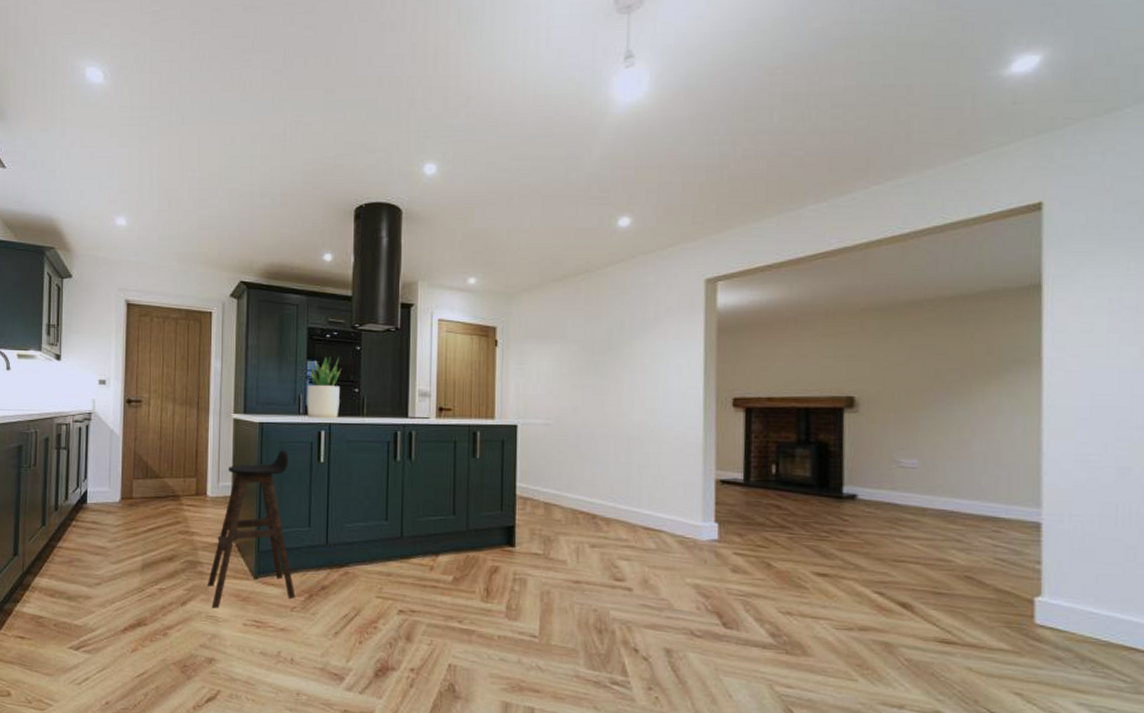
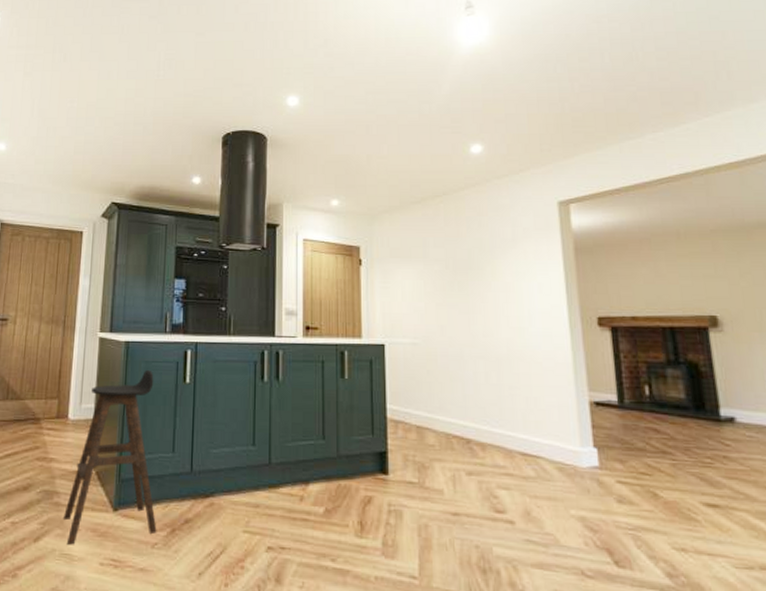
planter: present [307,356,342,419] -> none [173,275,209,338]

